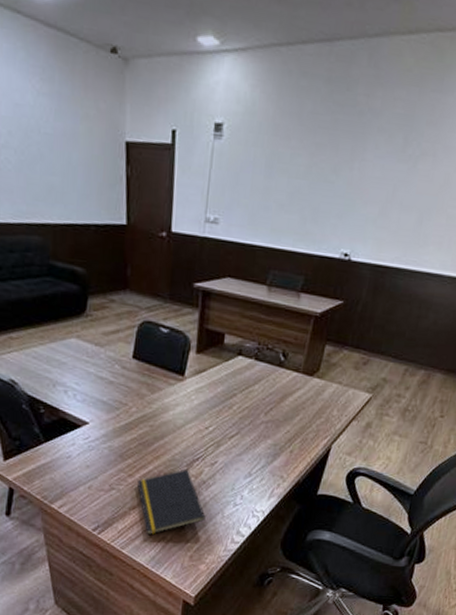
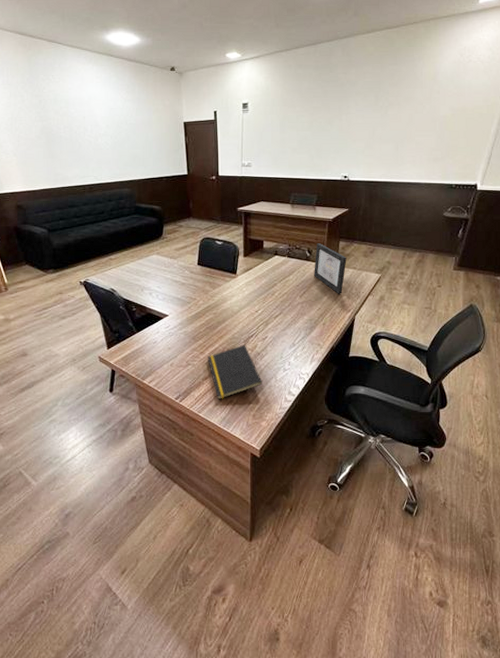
picture frame: none [286,344,332,416] -> present [314,243,347,294]

